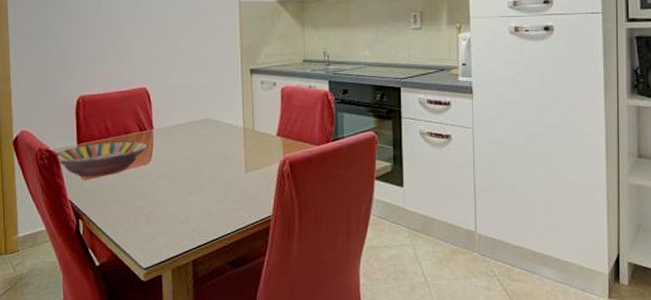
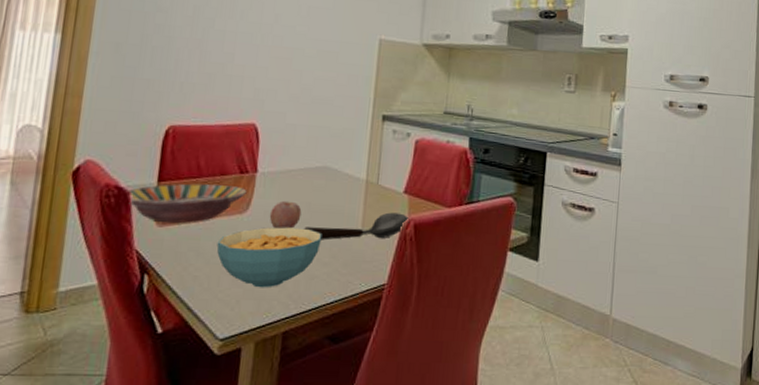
cereal bowl: none [130,173,213,225] -> present [217,227,322,288]
fruit: none [168,151,194,176] -> present [269,200,302,229]
spoon: none [197,153,285,182] -> present [303,212,410,240]

